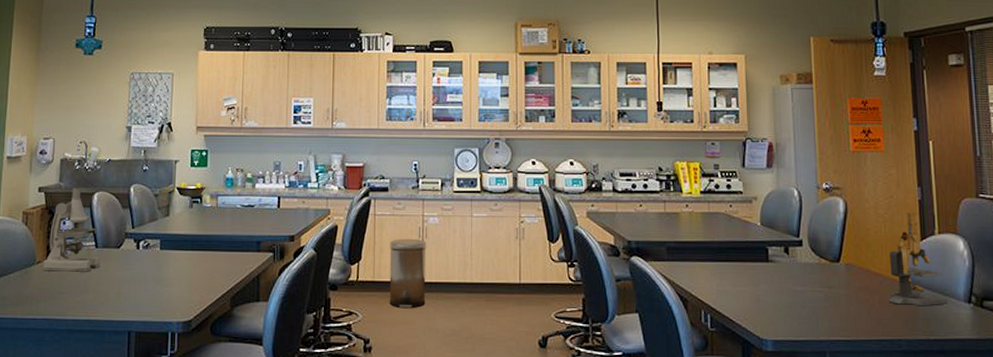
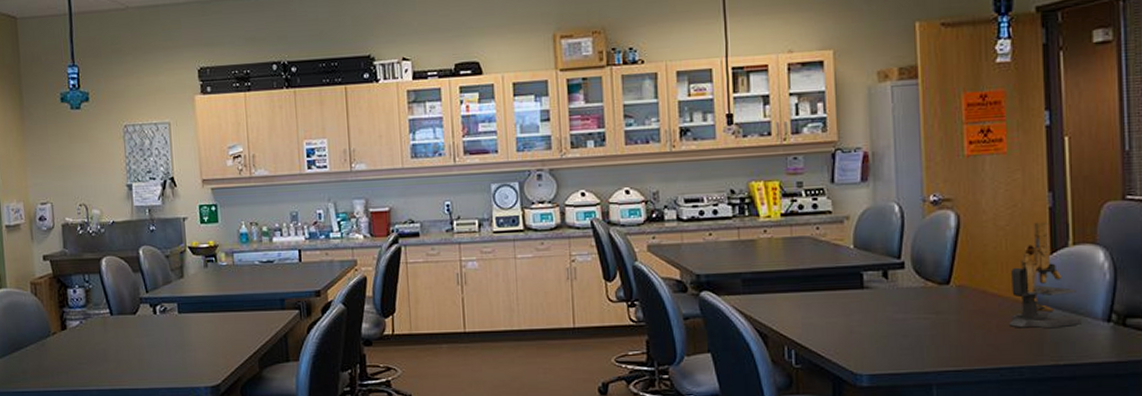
microscope: present [42,187,100,272] -> none [58,253,118,342]
pedal bin: present [389,238,427,309] -> none [425,286,470,361]

